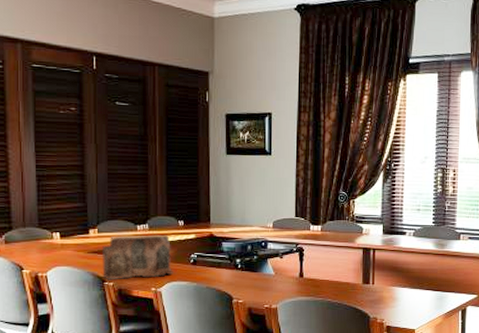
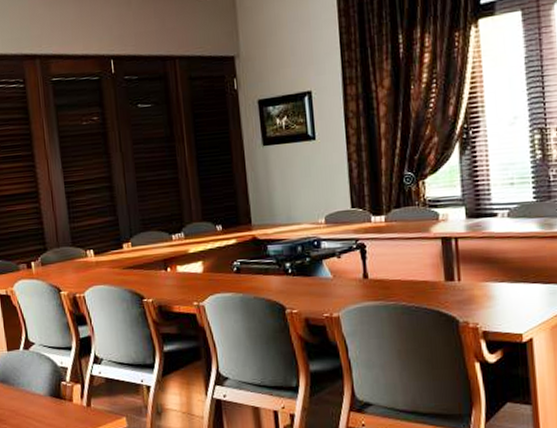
folder: present [101,235,173,280] -> none [137,242,216,297]

